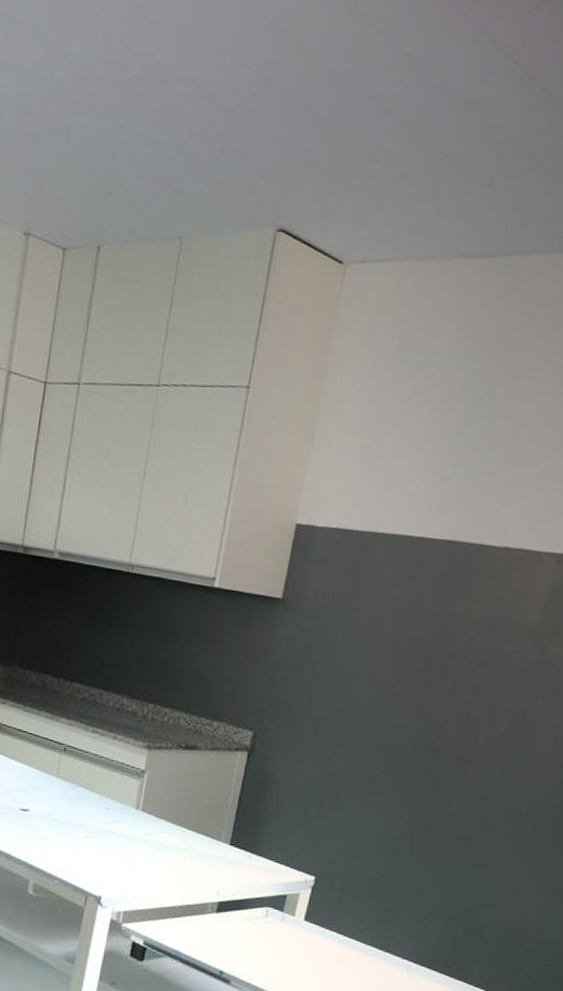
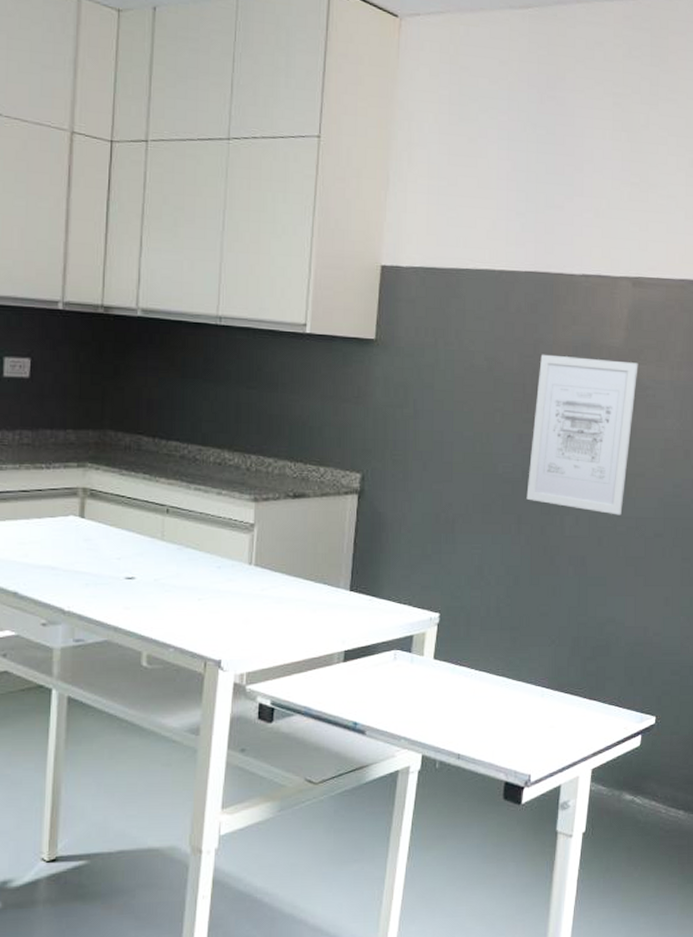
wall art: none [416,627,552,800] -> present [526,354,638,515]

